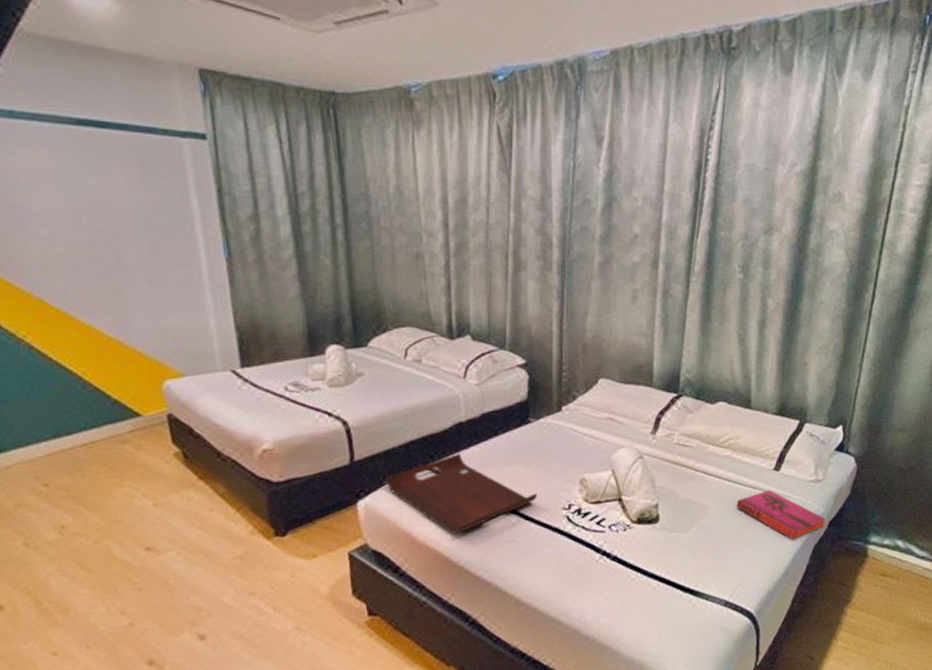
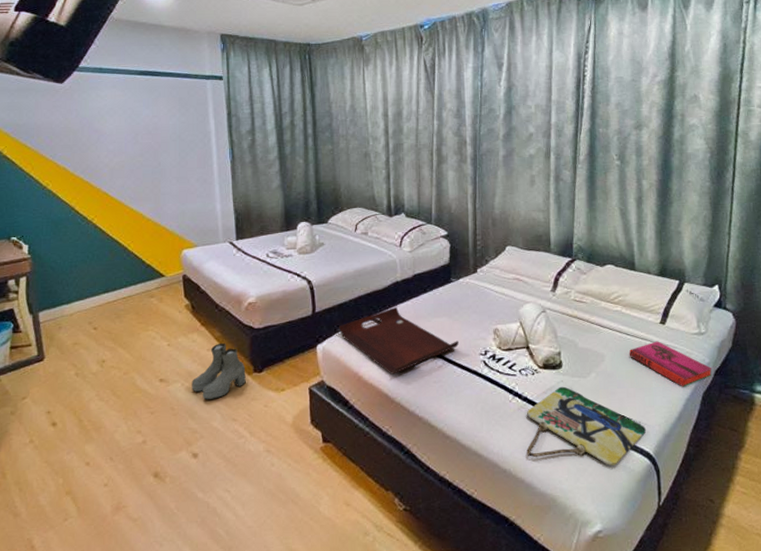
boots: none [191,500,265,571] -> present [192,342,246,399]
home sign: none [613,543,748,627] -> present [526,386,646,465]

